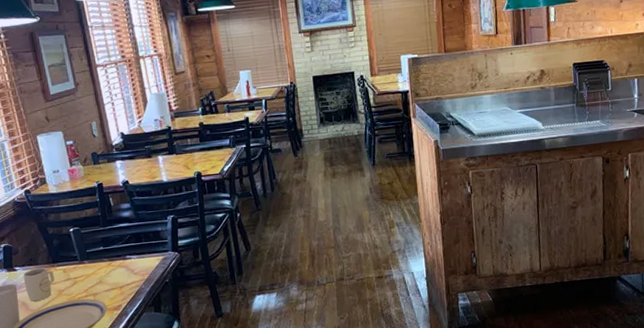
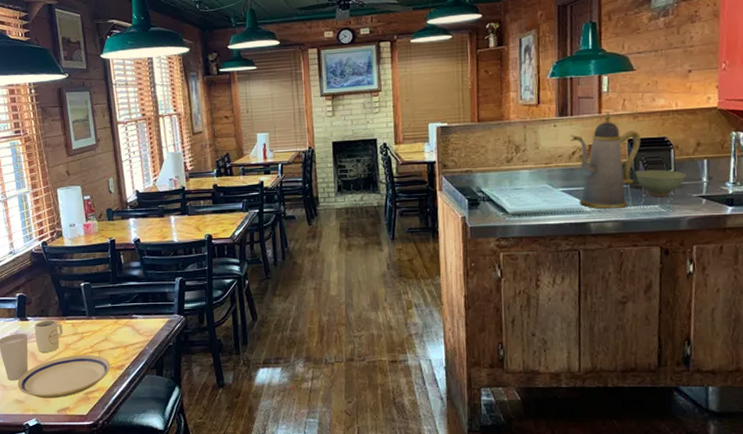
coffee pot: none [525,39,584,127] -> present [570,112,641,210]
bowl: none [580,89,621,113] -> present [636,169,686,197]

